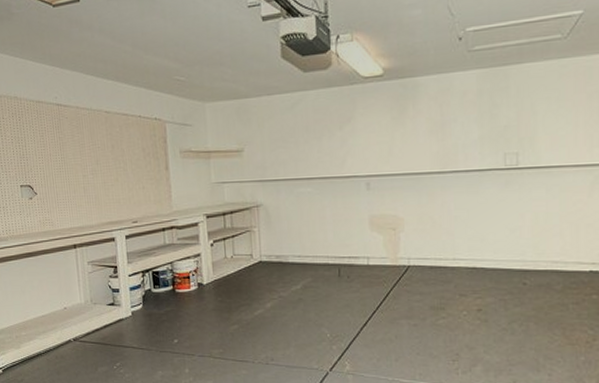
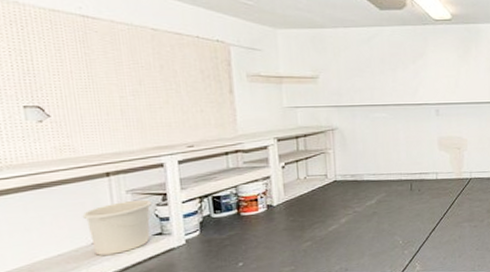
bucket: none [58,270,106,321] -> present [82,199,151,256]

